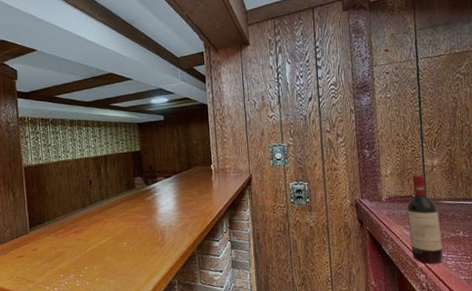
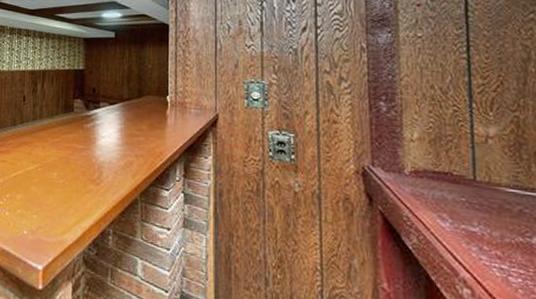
wine bottle: present [407,175,443,264] -> none [443,145,502,279]

